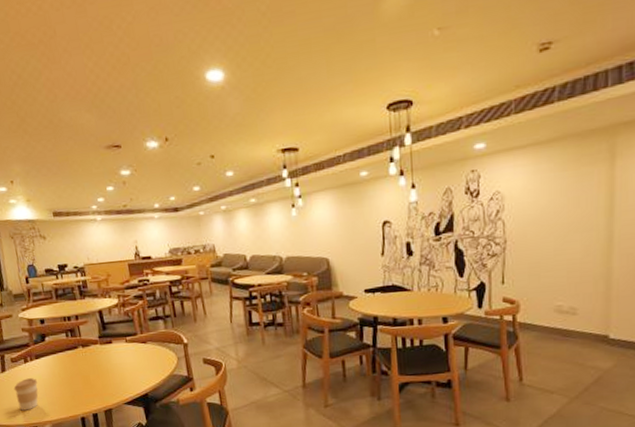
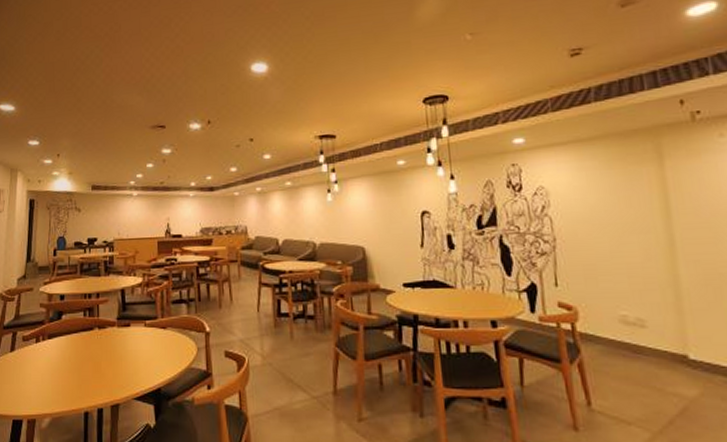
coffee cup: present [13,378,38,411] -> none [19,361,46,399]

